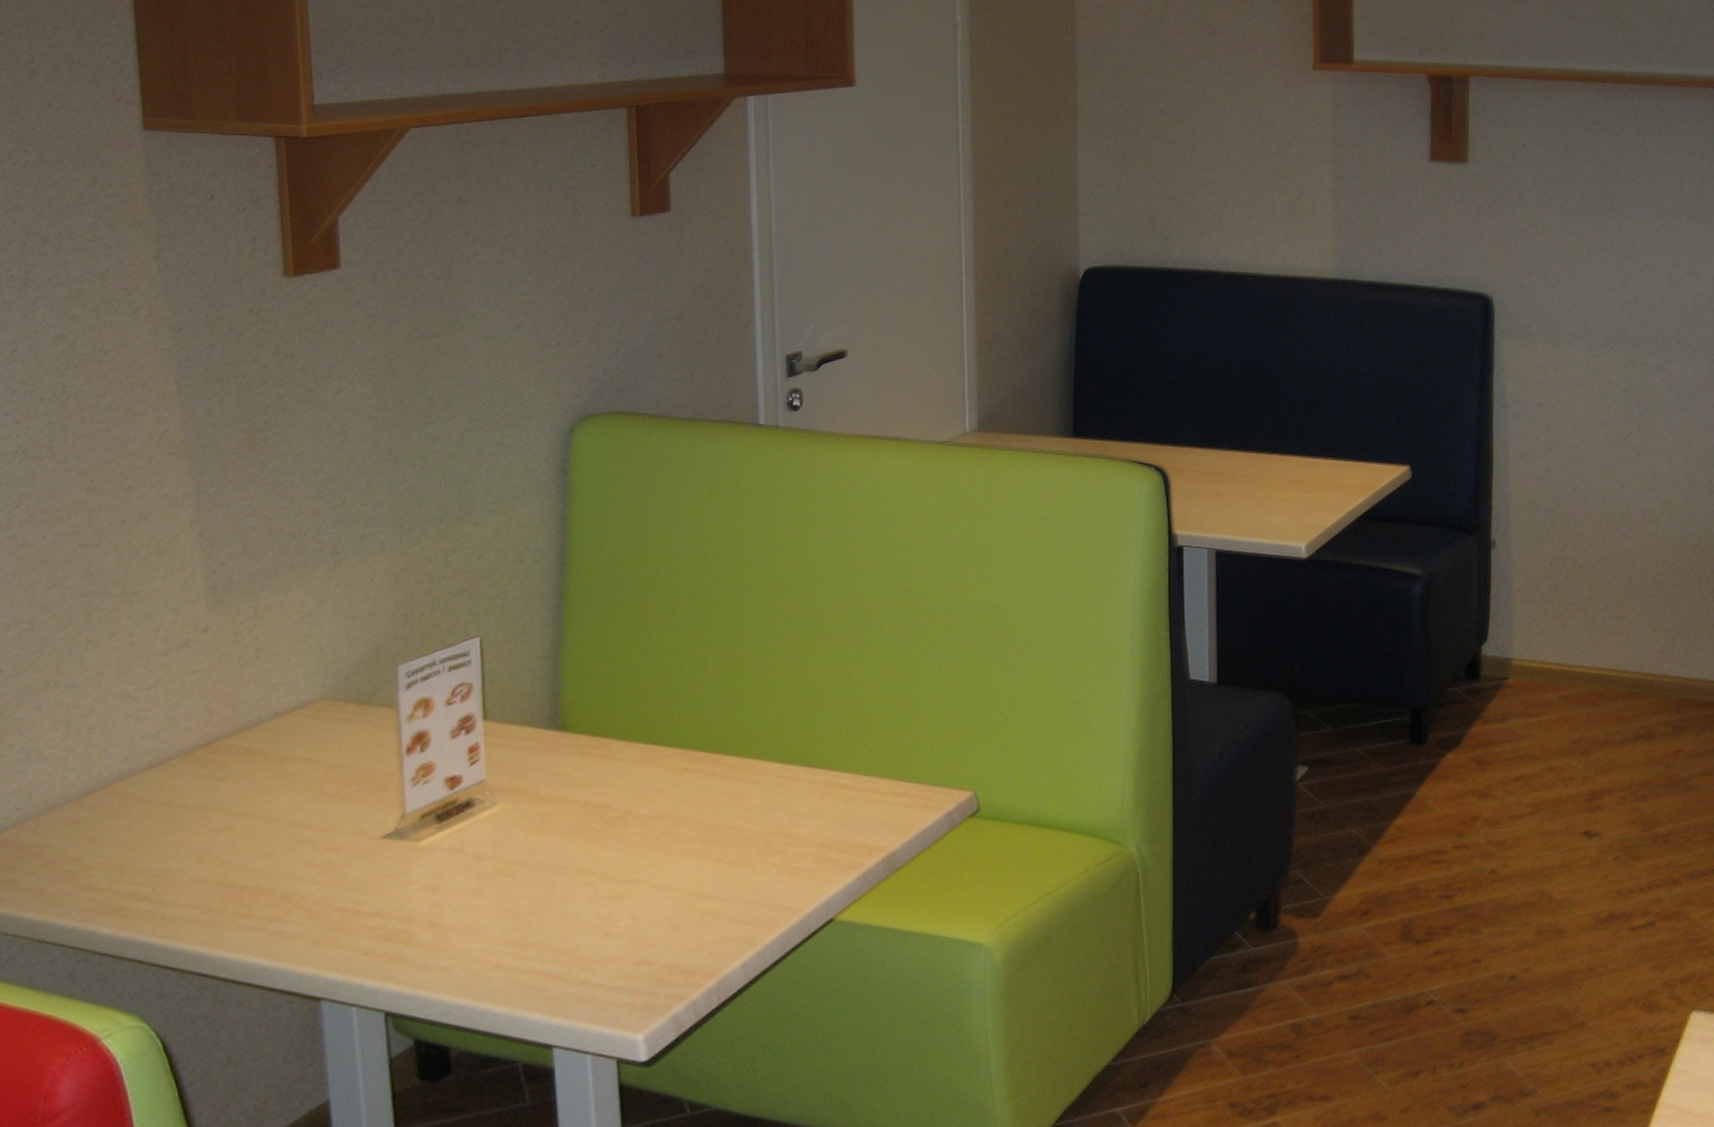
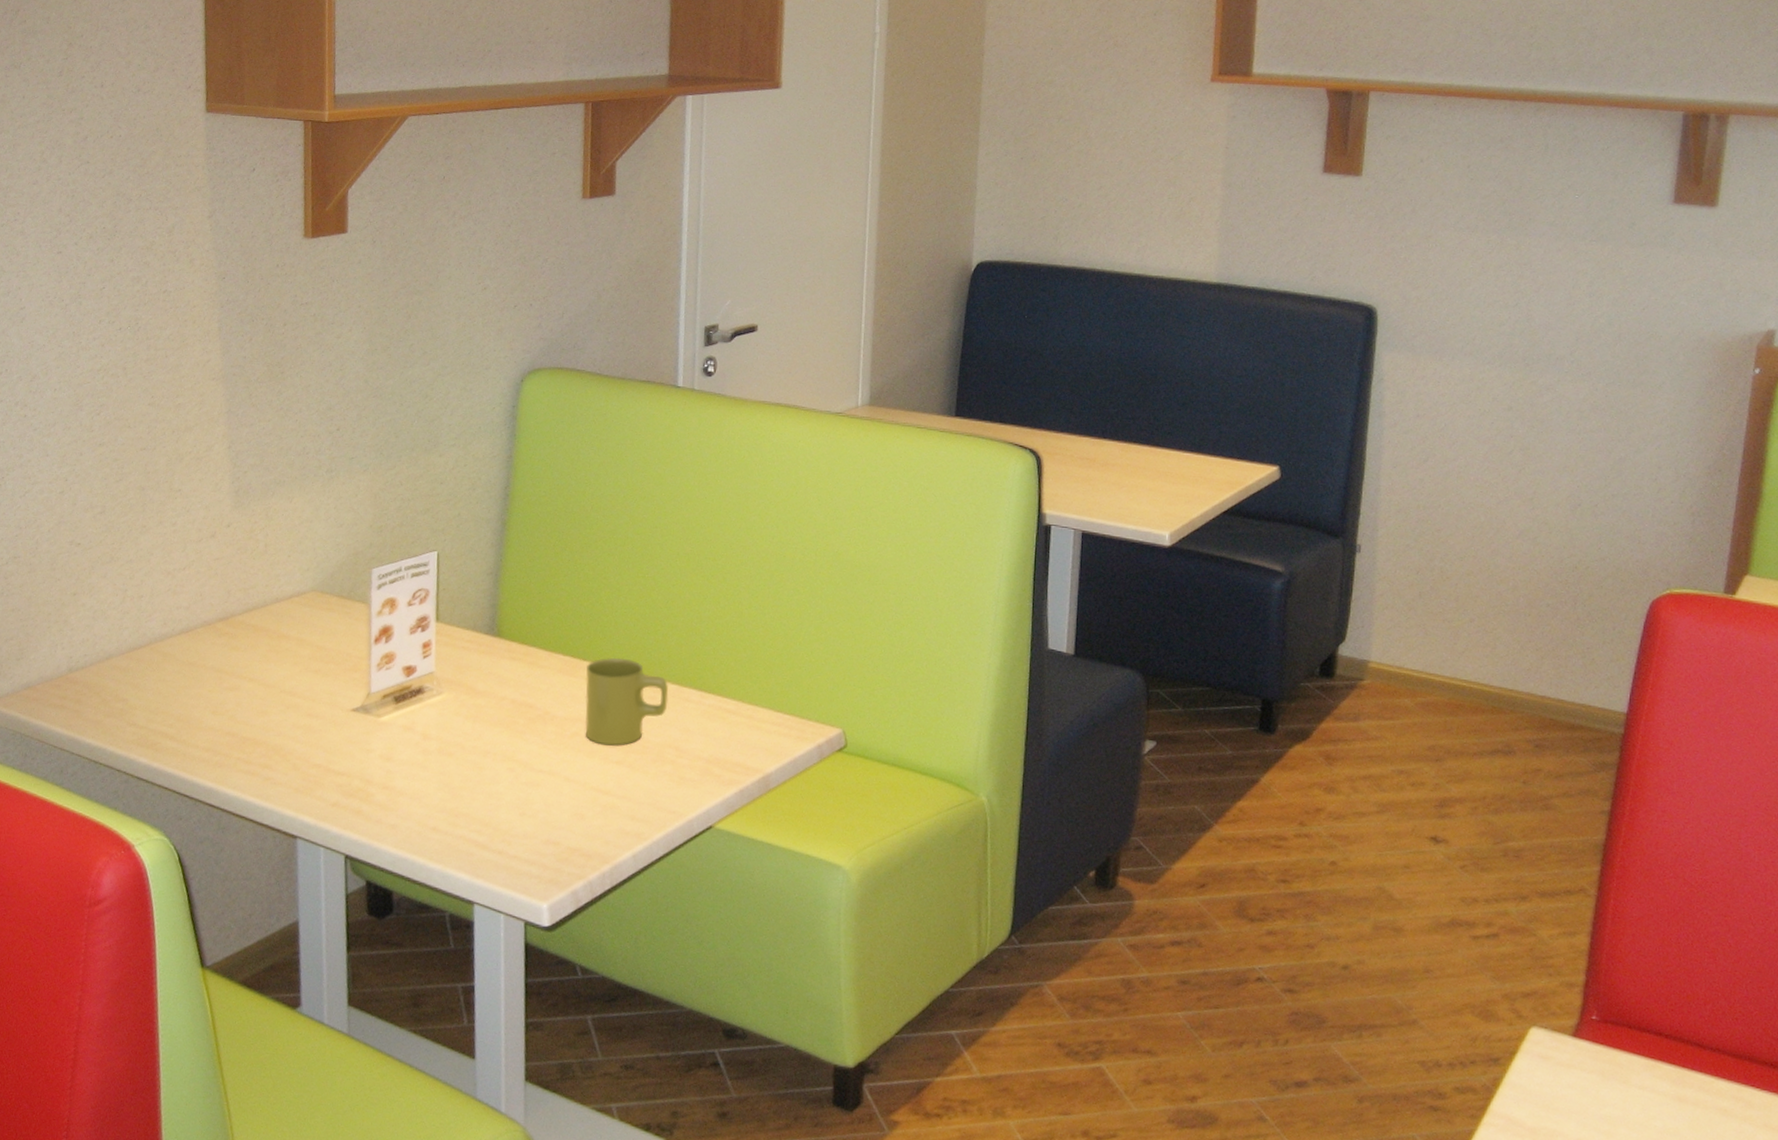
cup: none [673,739,772,843] -> present [585,657,669,747]

